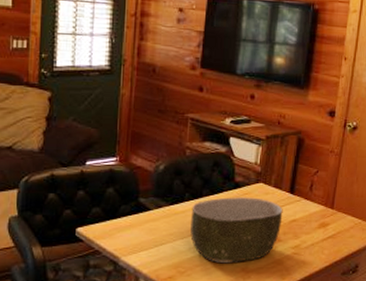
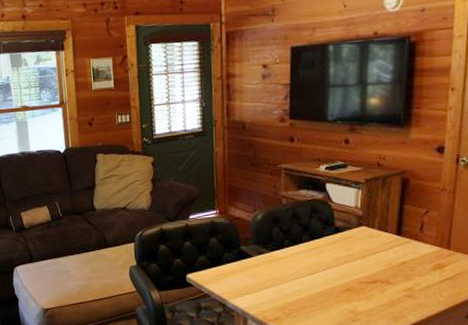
bowl: present [190,197,283,263] -> none [292,241,391,305]

